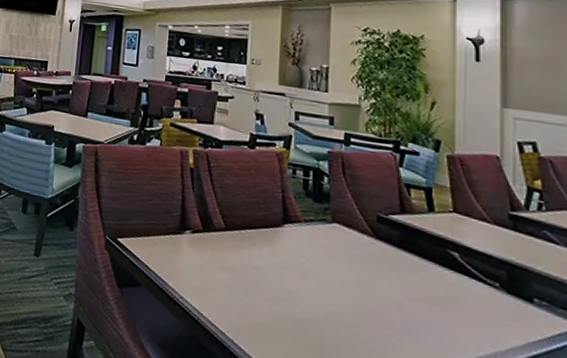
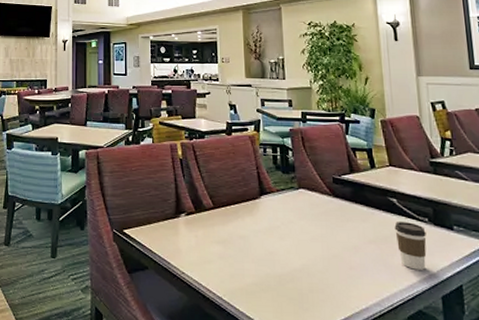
coffee cup: none [453,281,495,346] -> present [394,222,427,270]

